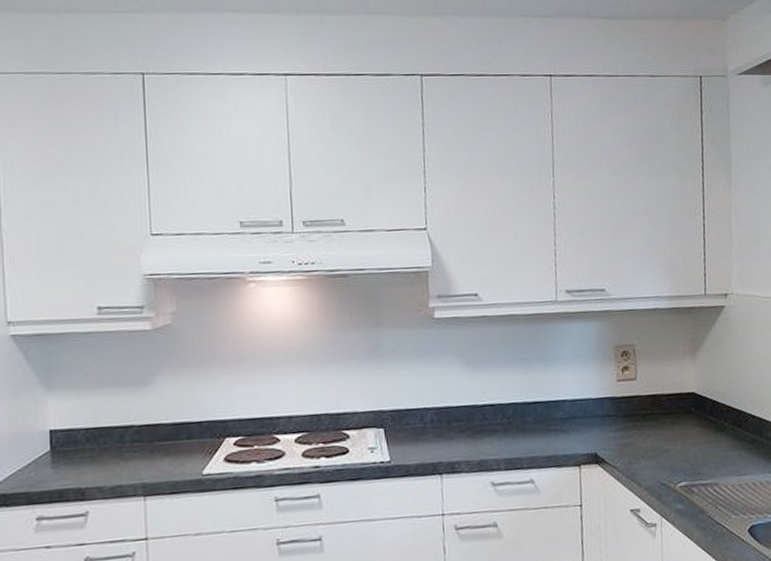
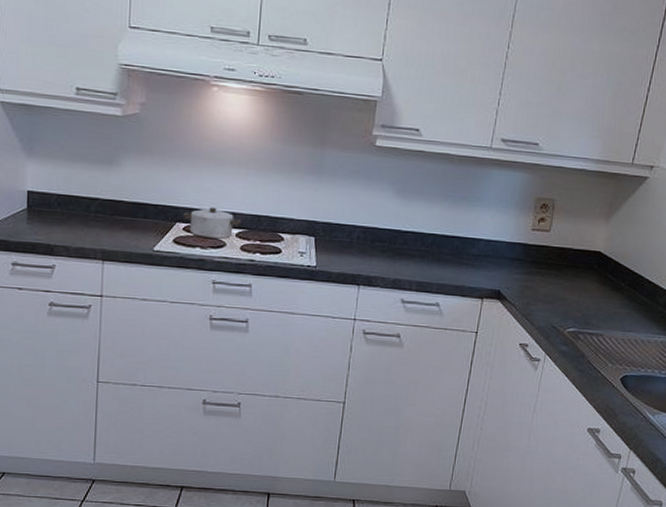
cooking pot: none [232,414,299,452] -> present [183,207,241,240]

